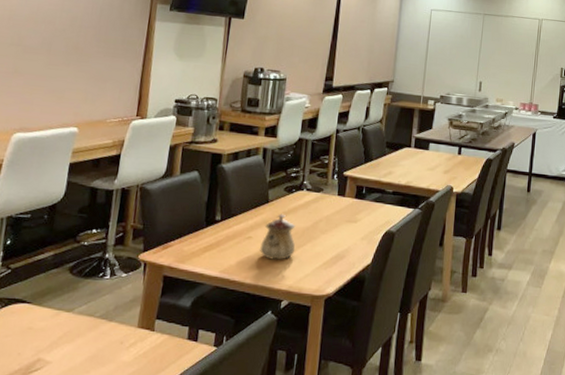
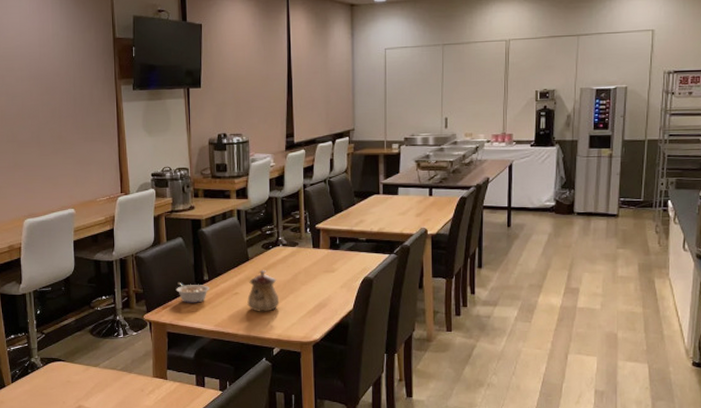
legume: none [181,220,220,245] -> present [175,283,209,303]

